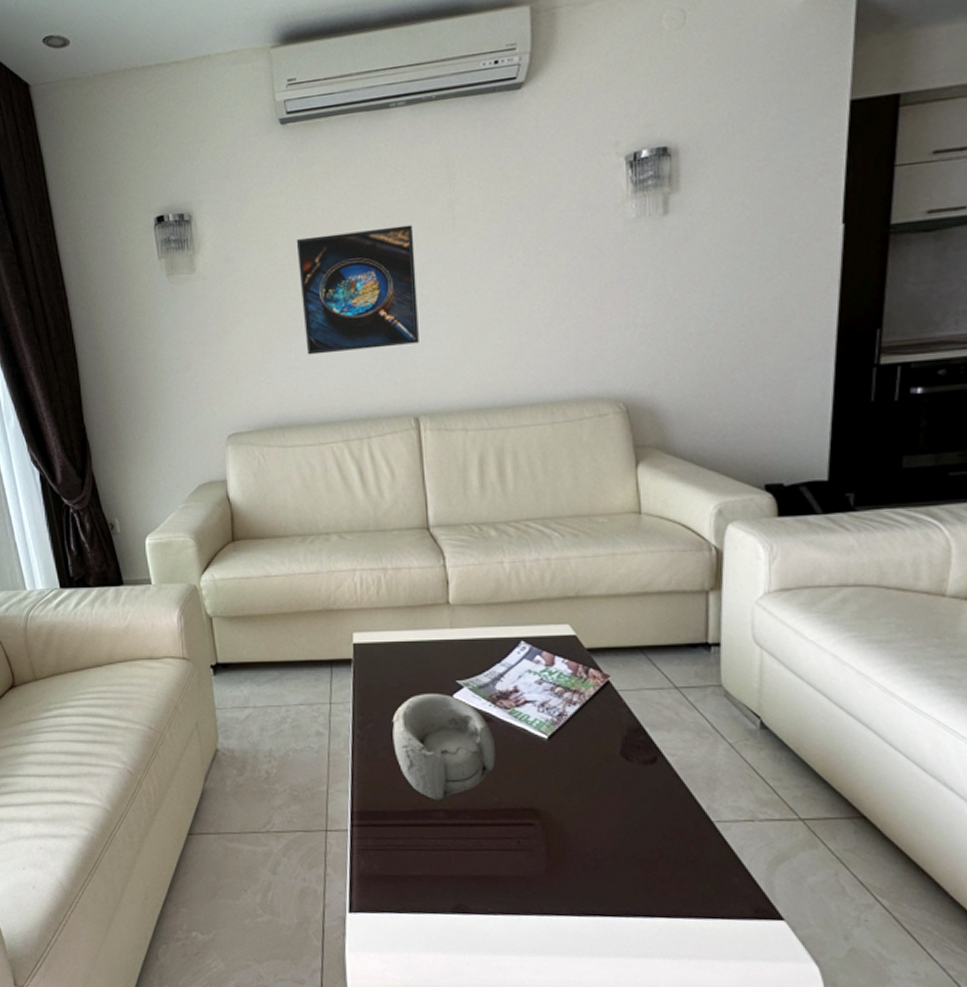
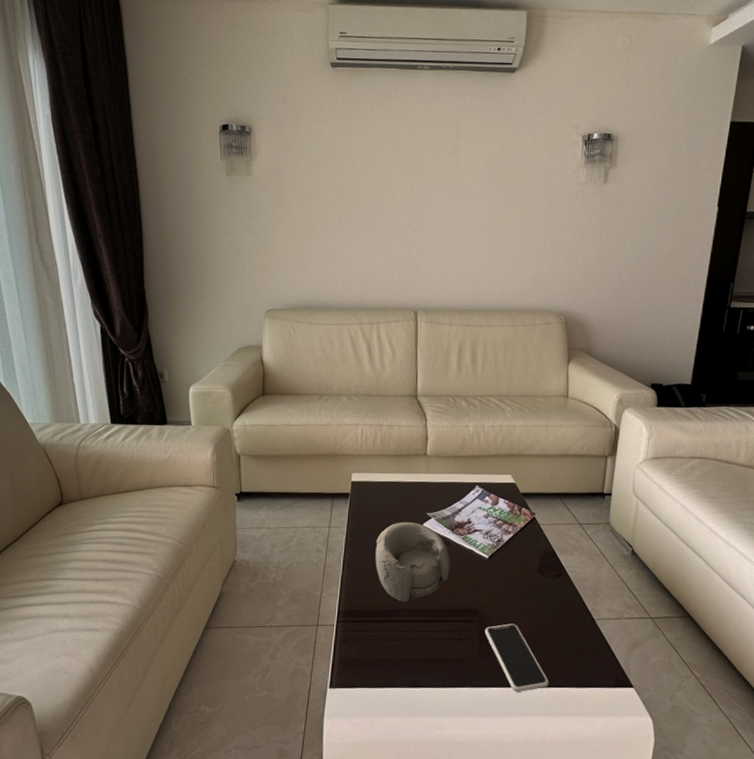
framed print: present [296,225,419,355] -> none [335,160,427,255]
smartphone: none [552,828,652,923] -> present [484,623,548,692]

